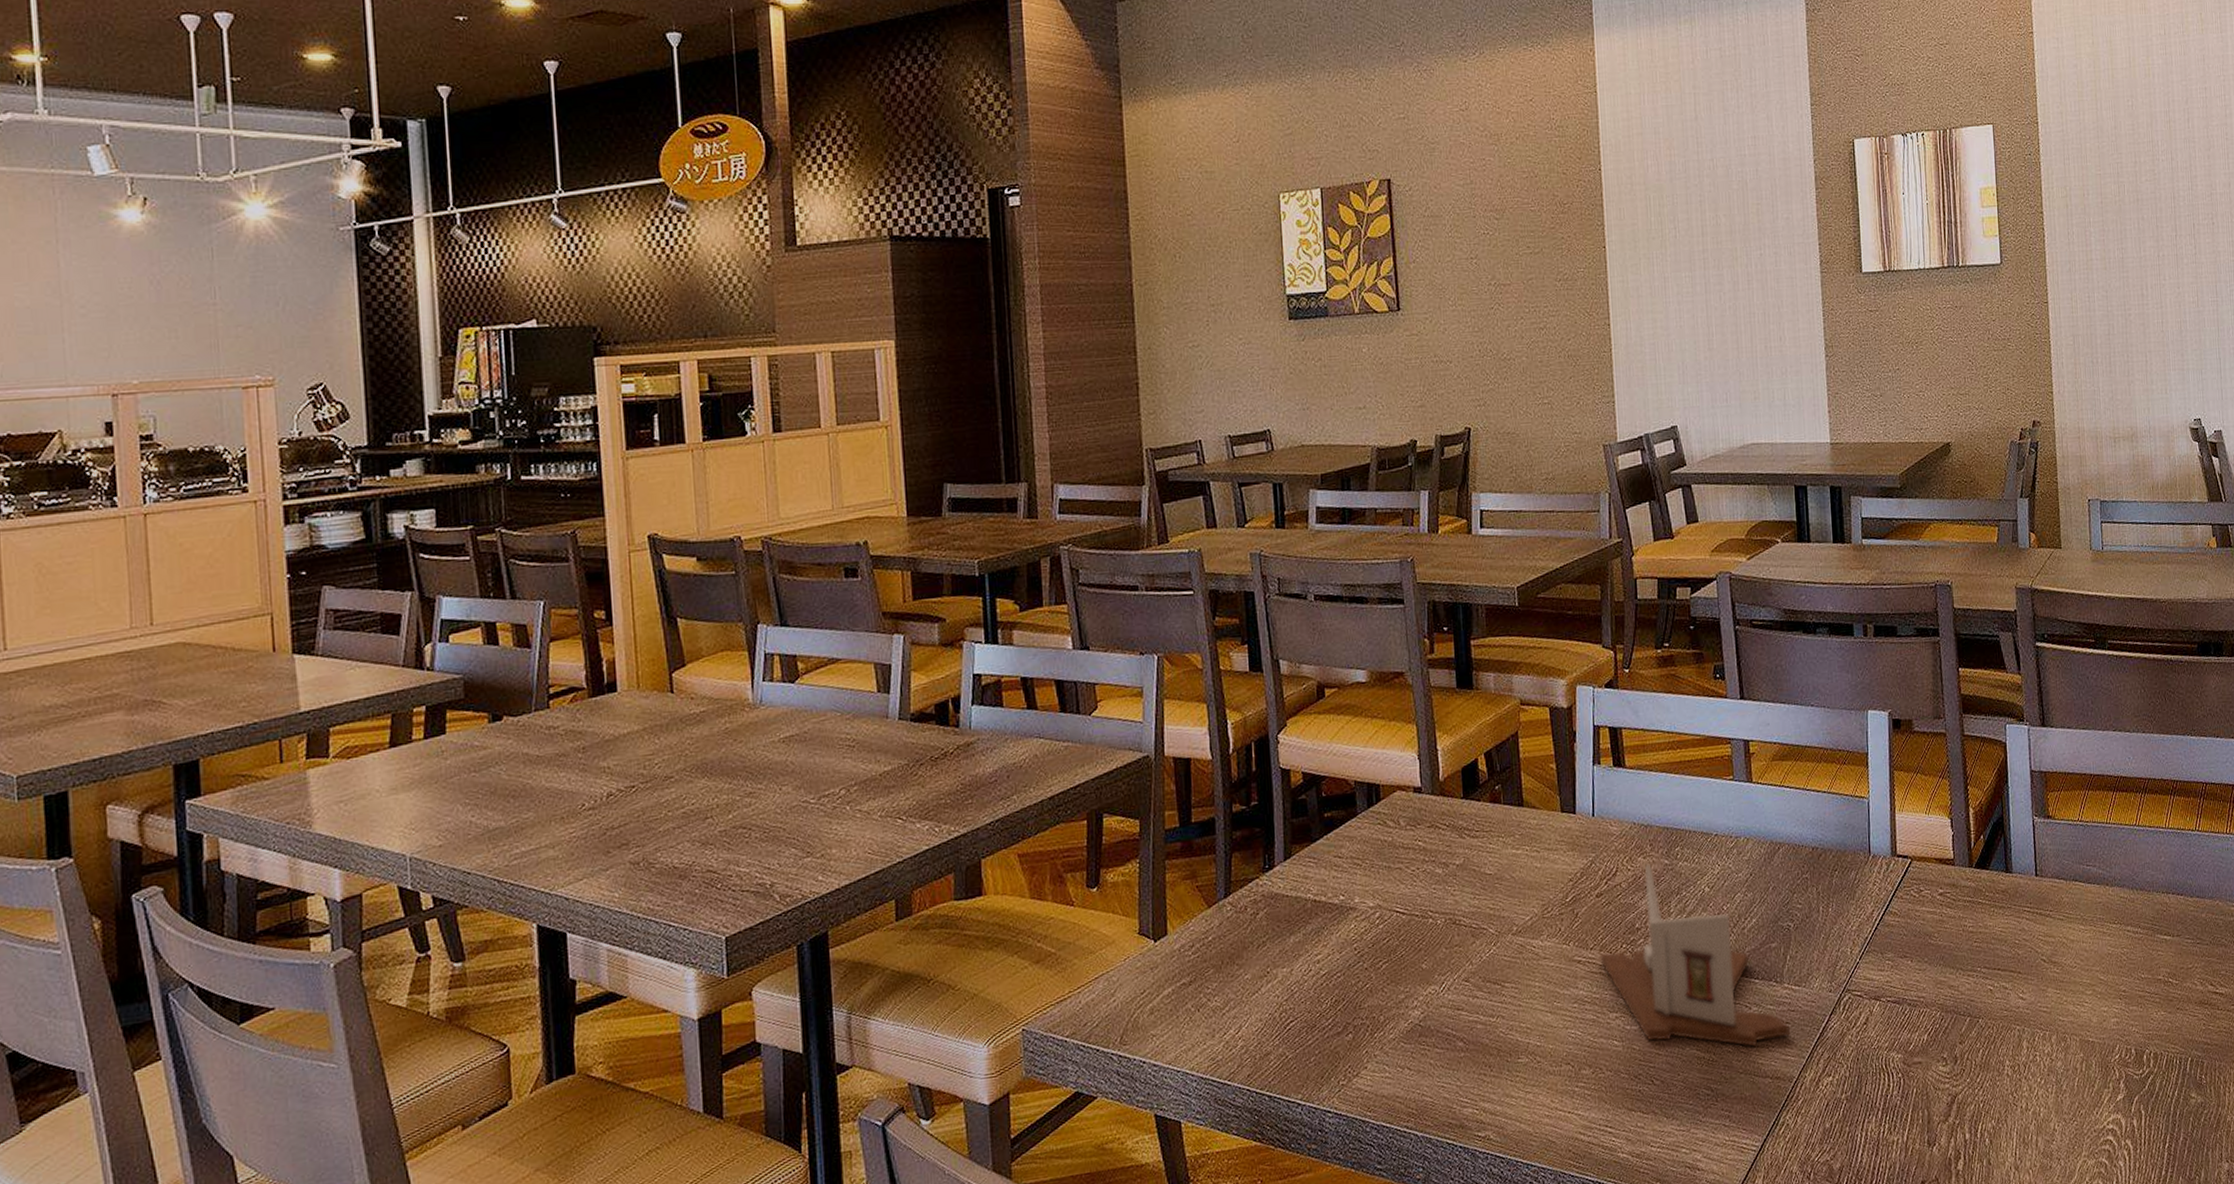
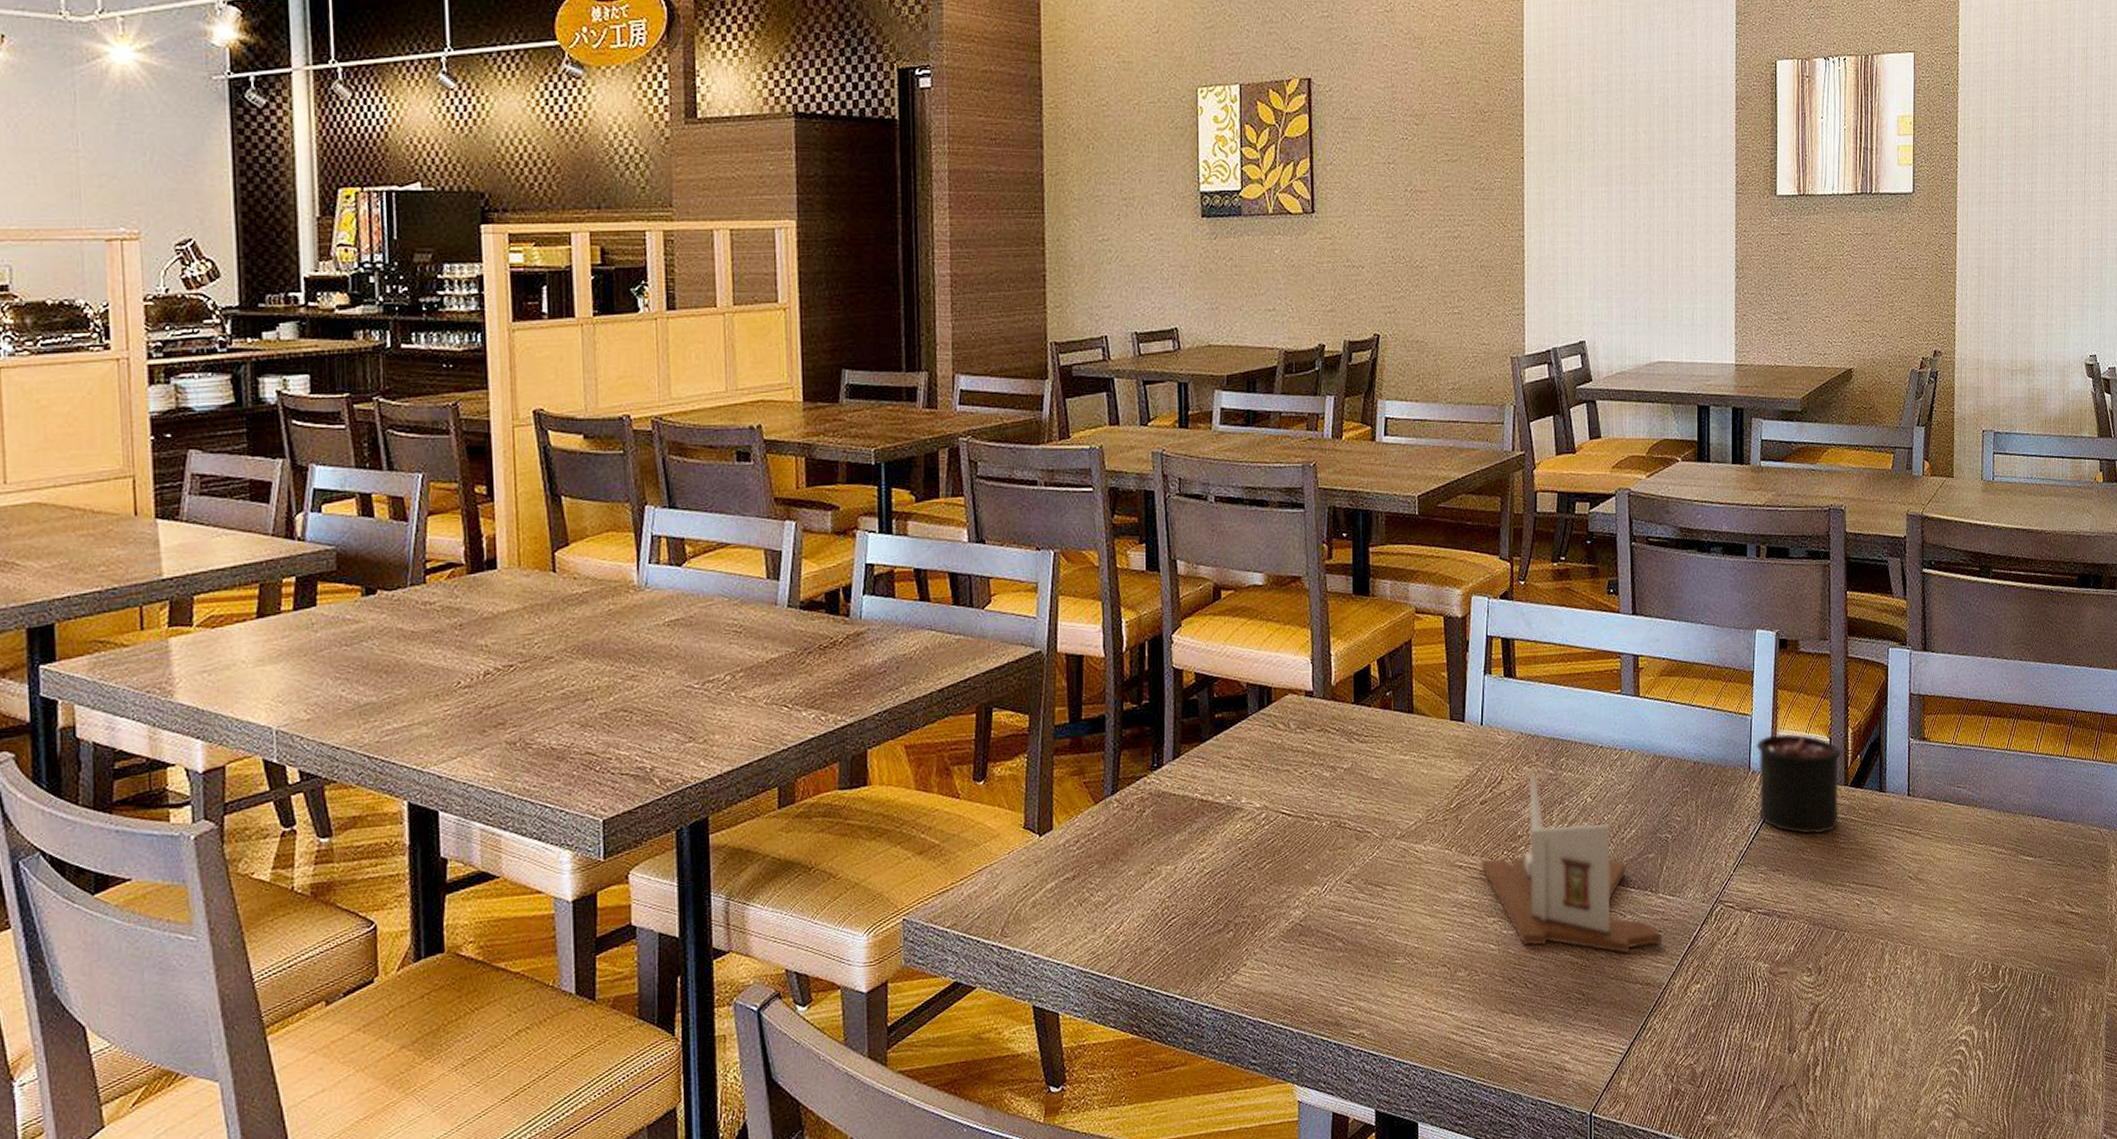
candle: none [1875,786,1965,918] -> present [1756,704,1842,834]

